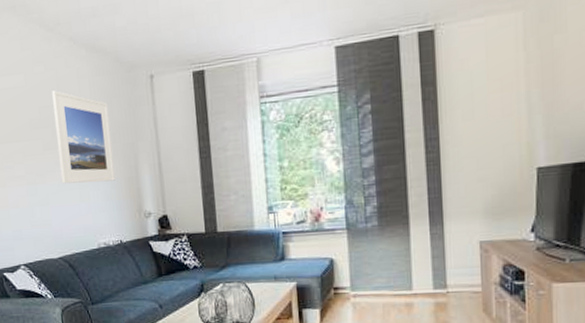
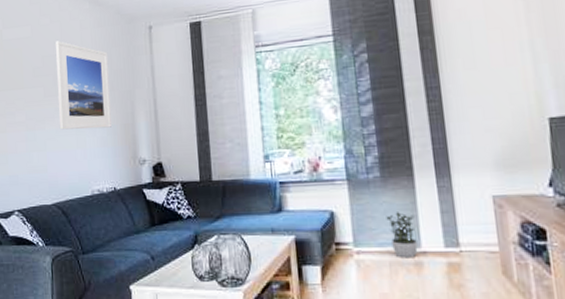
potted plant: none [381,258,409,300] -> present [386,212,418,258]

